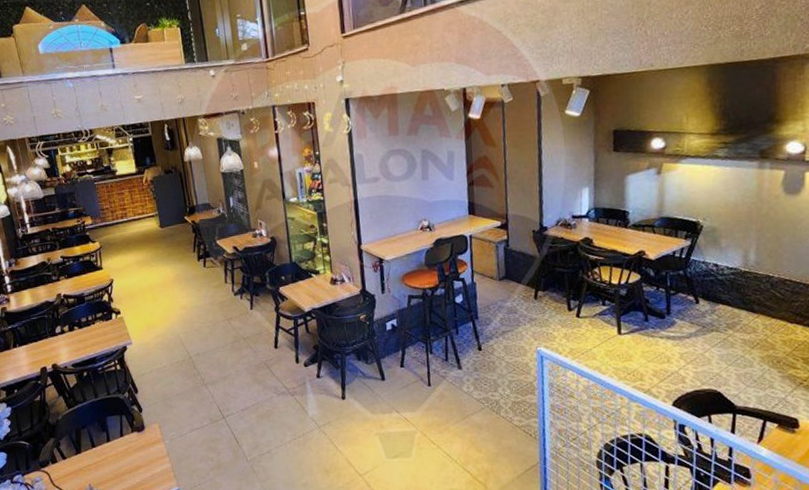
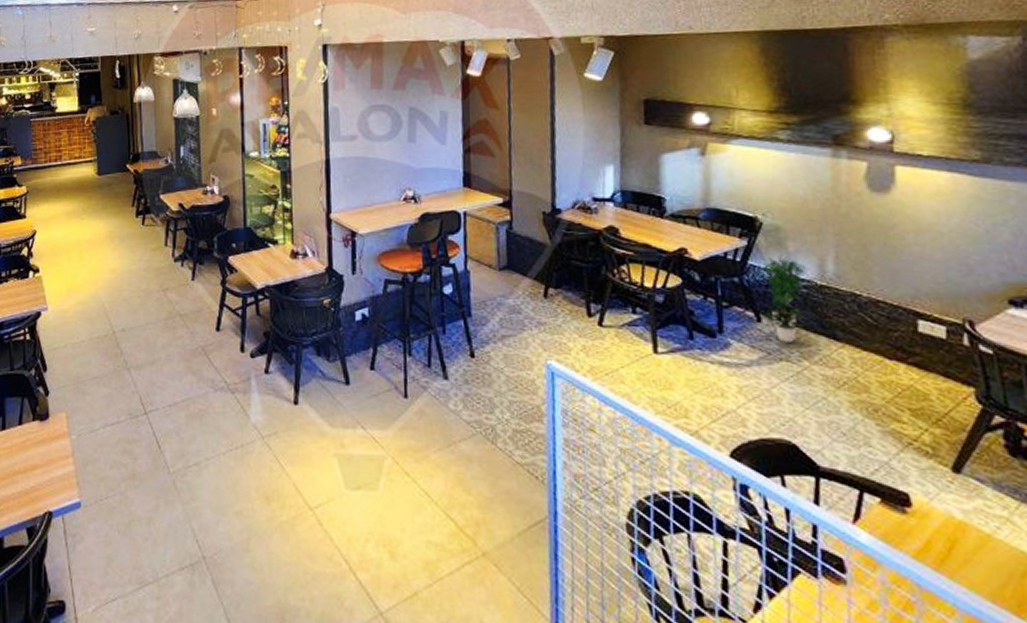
potted plant: none [701,251,735,317] -> present [762,256,807,342]

